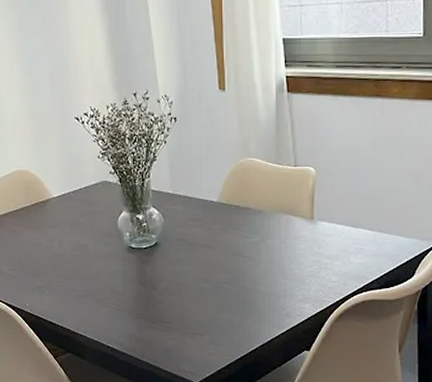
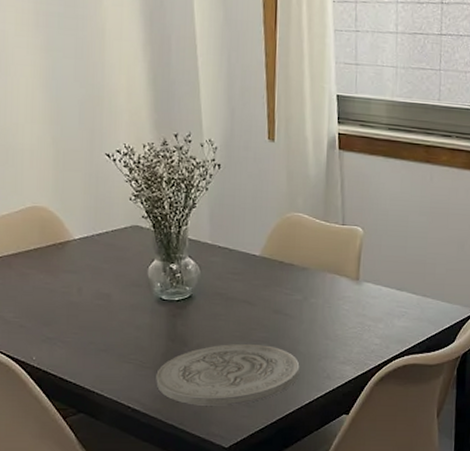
plate: none [130,285,260,344] -> present [156,343,300,406]

